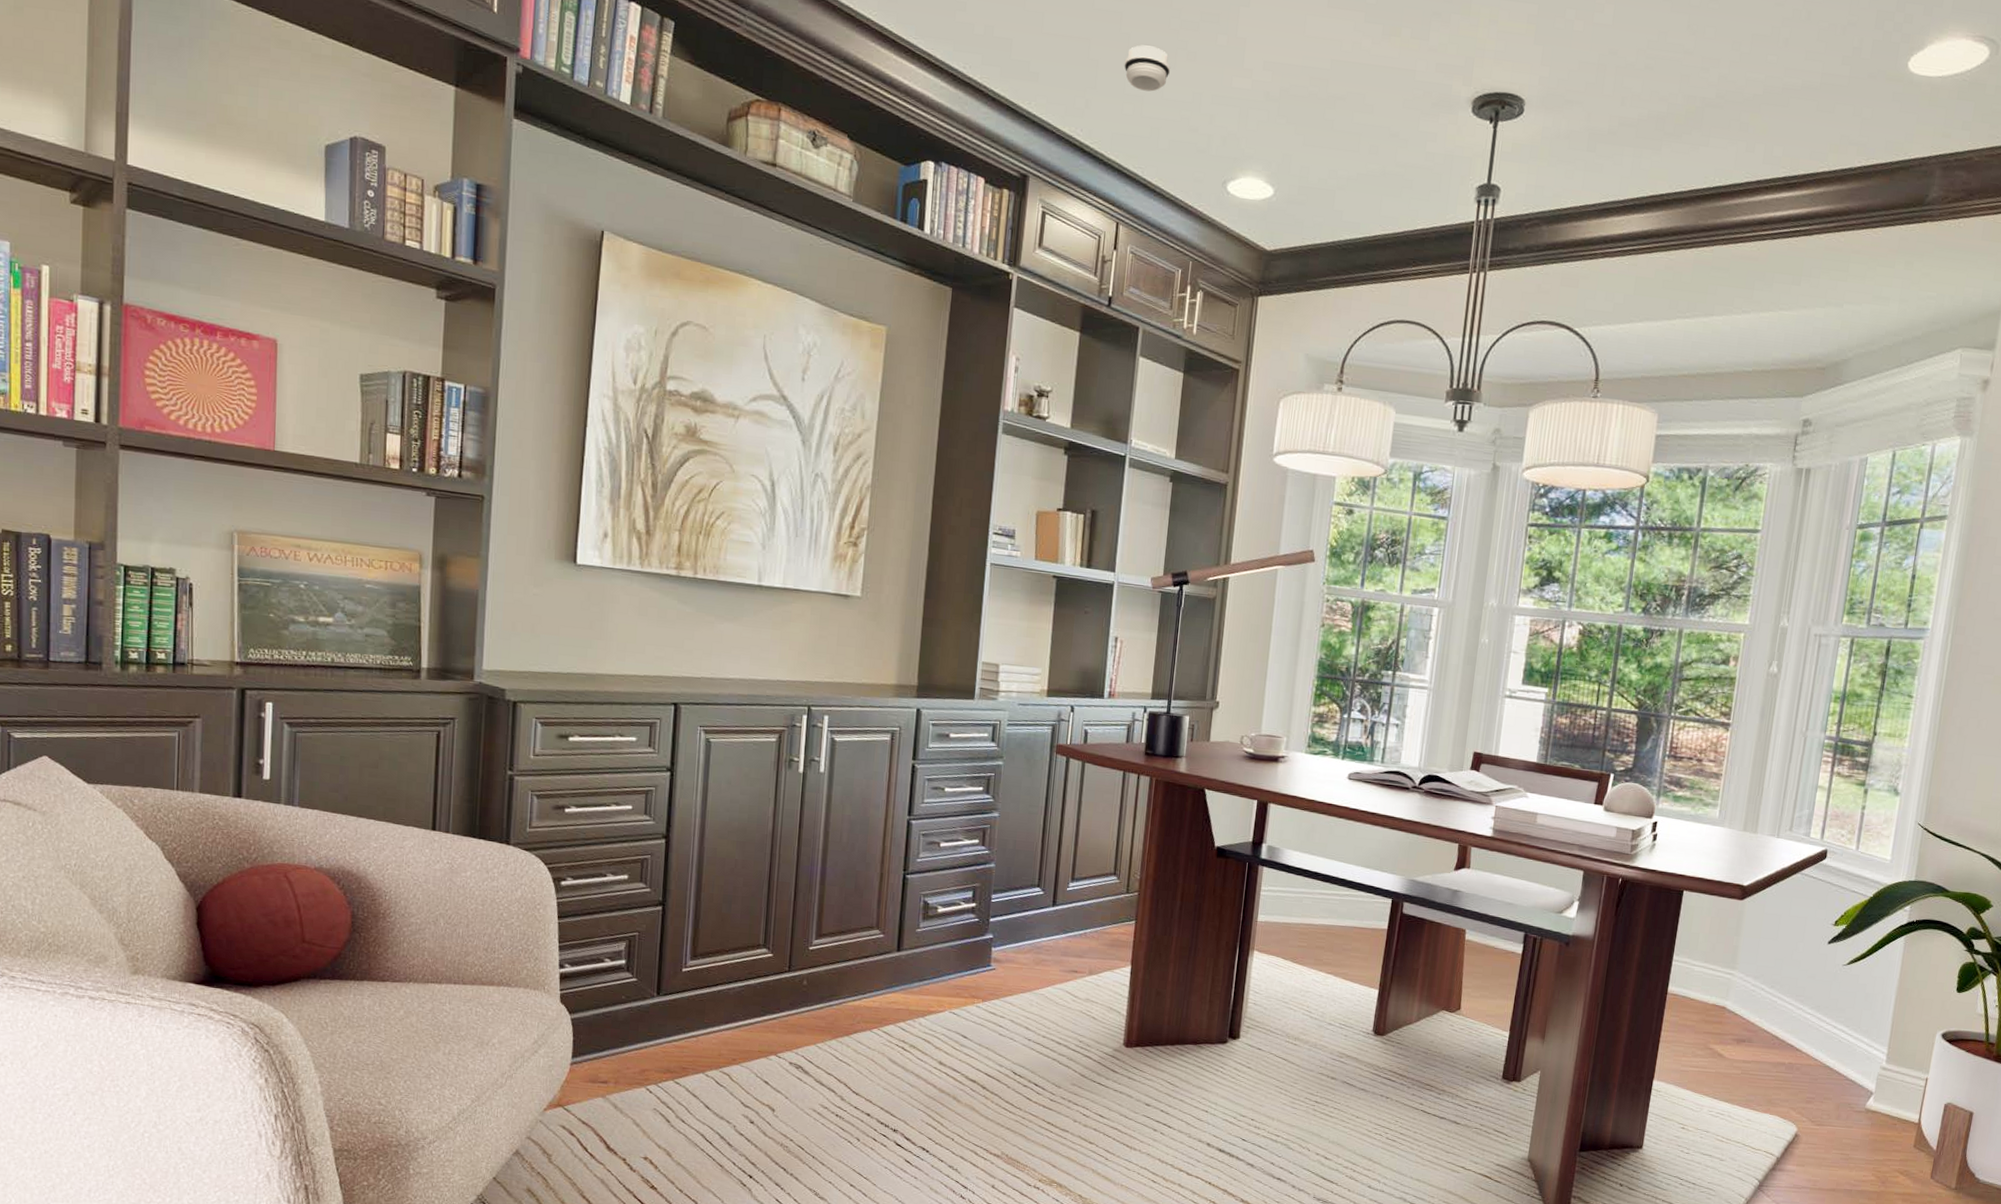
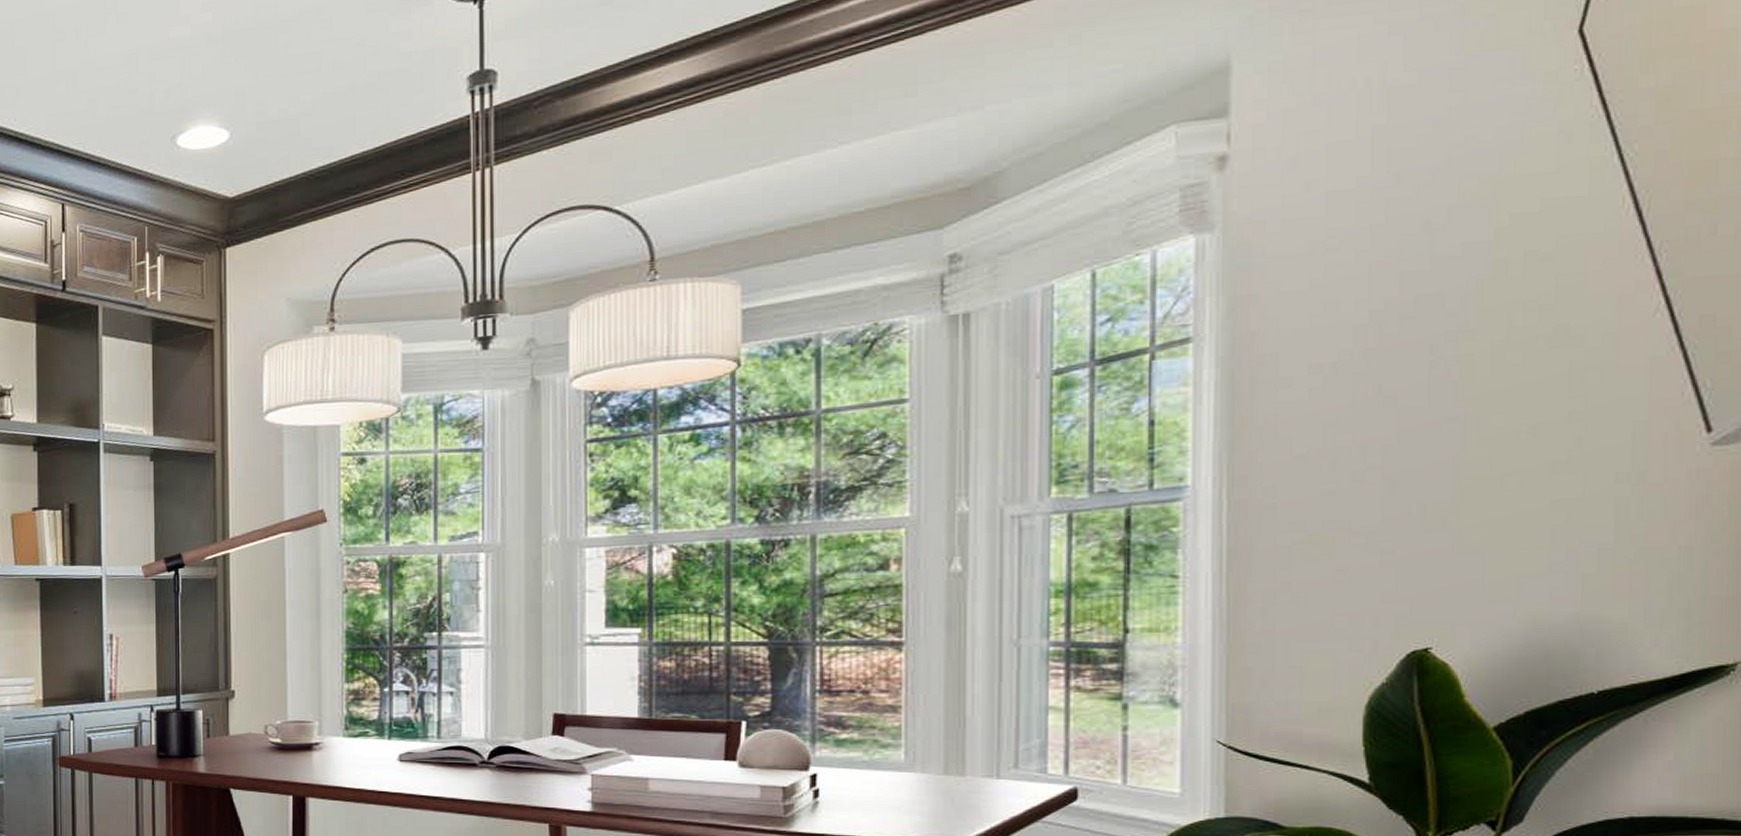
smoke detector: present [1124,45,1171,92] -> none [51,18,102,66]

